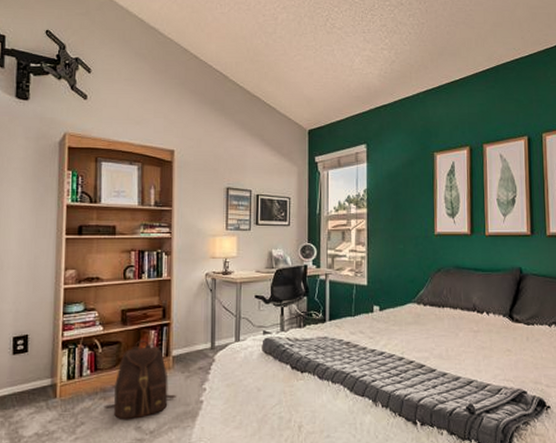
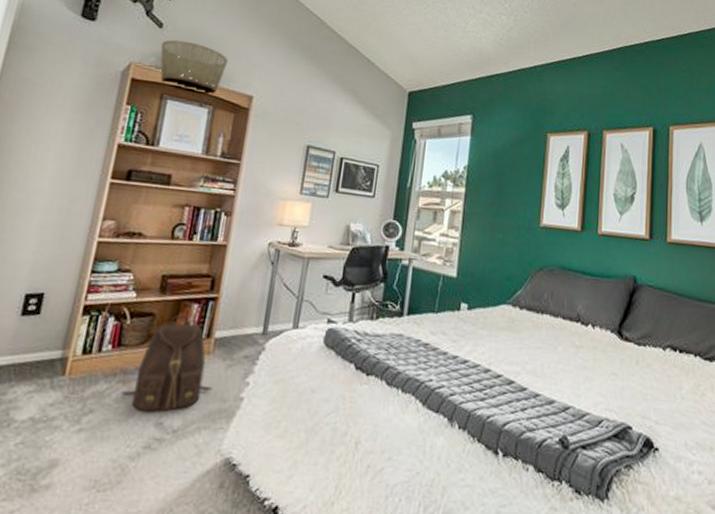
basket: none [88,108,148,154] -> present [160,39,229,95]

